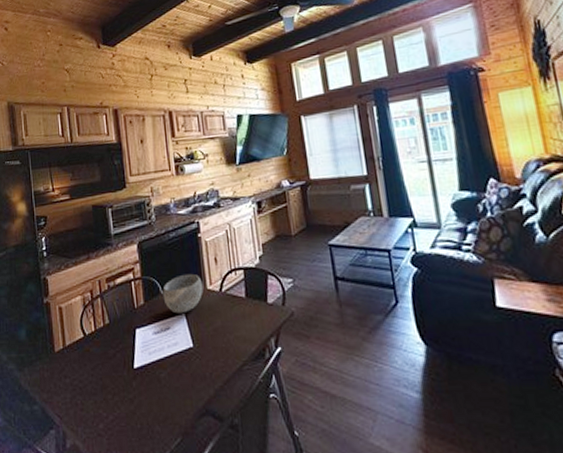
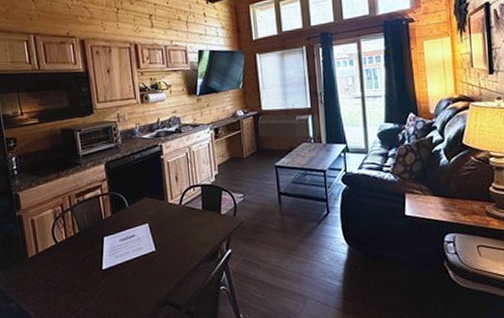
bowl: present [162,273,204,314] -> none [128,190,165,224]

